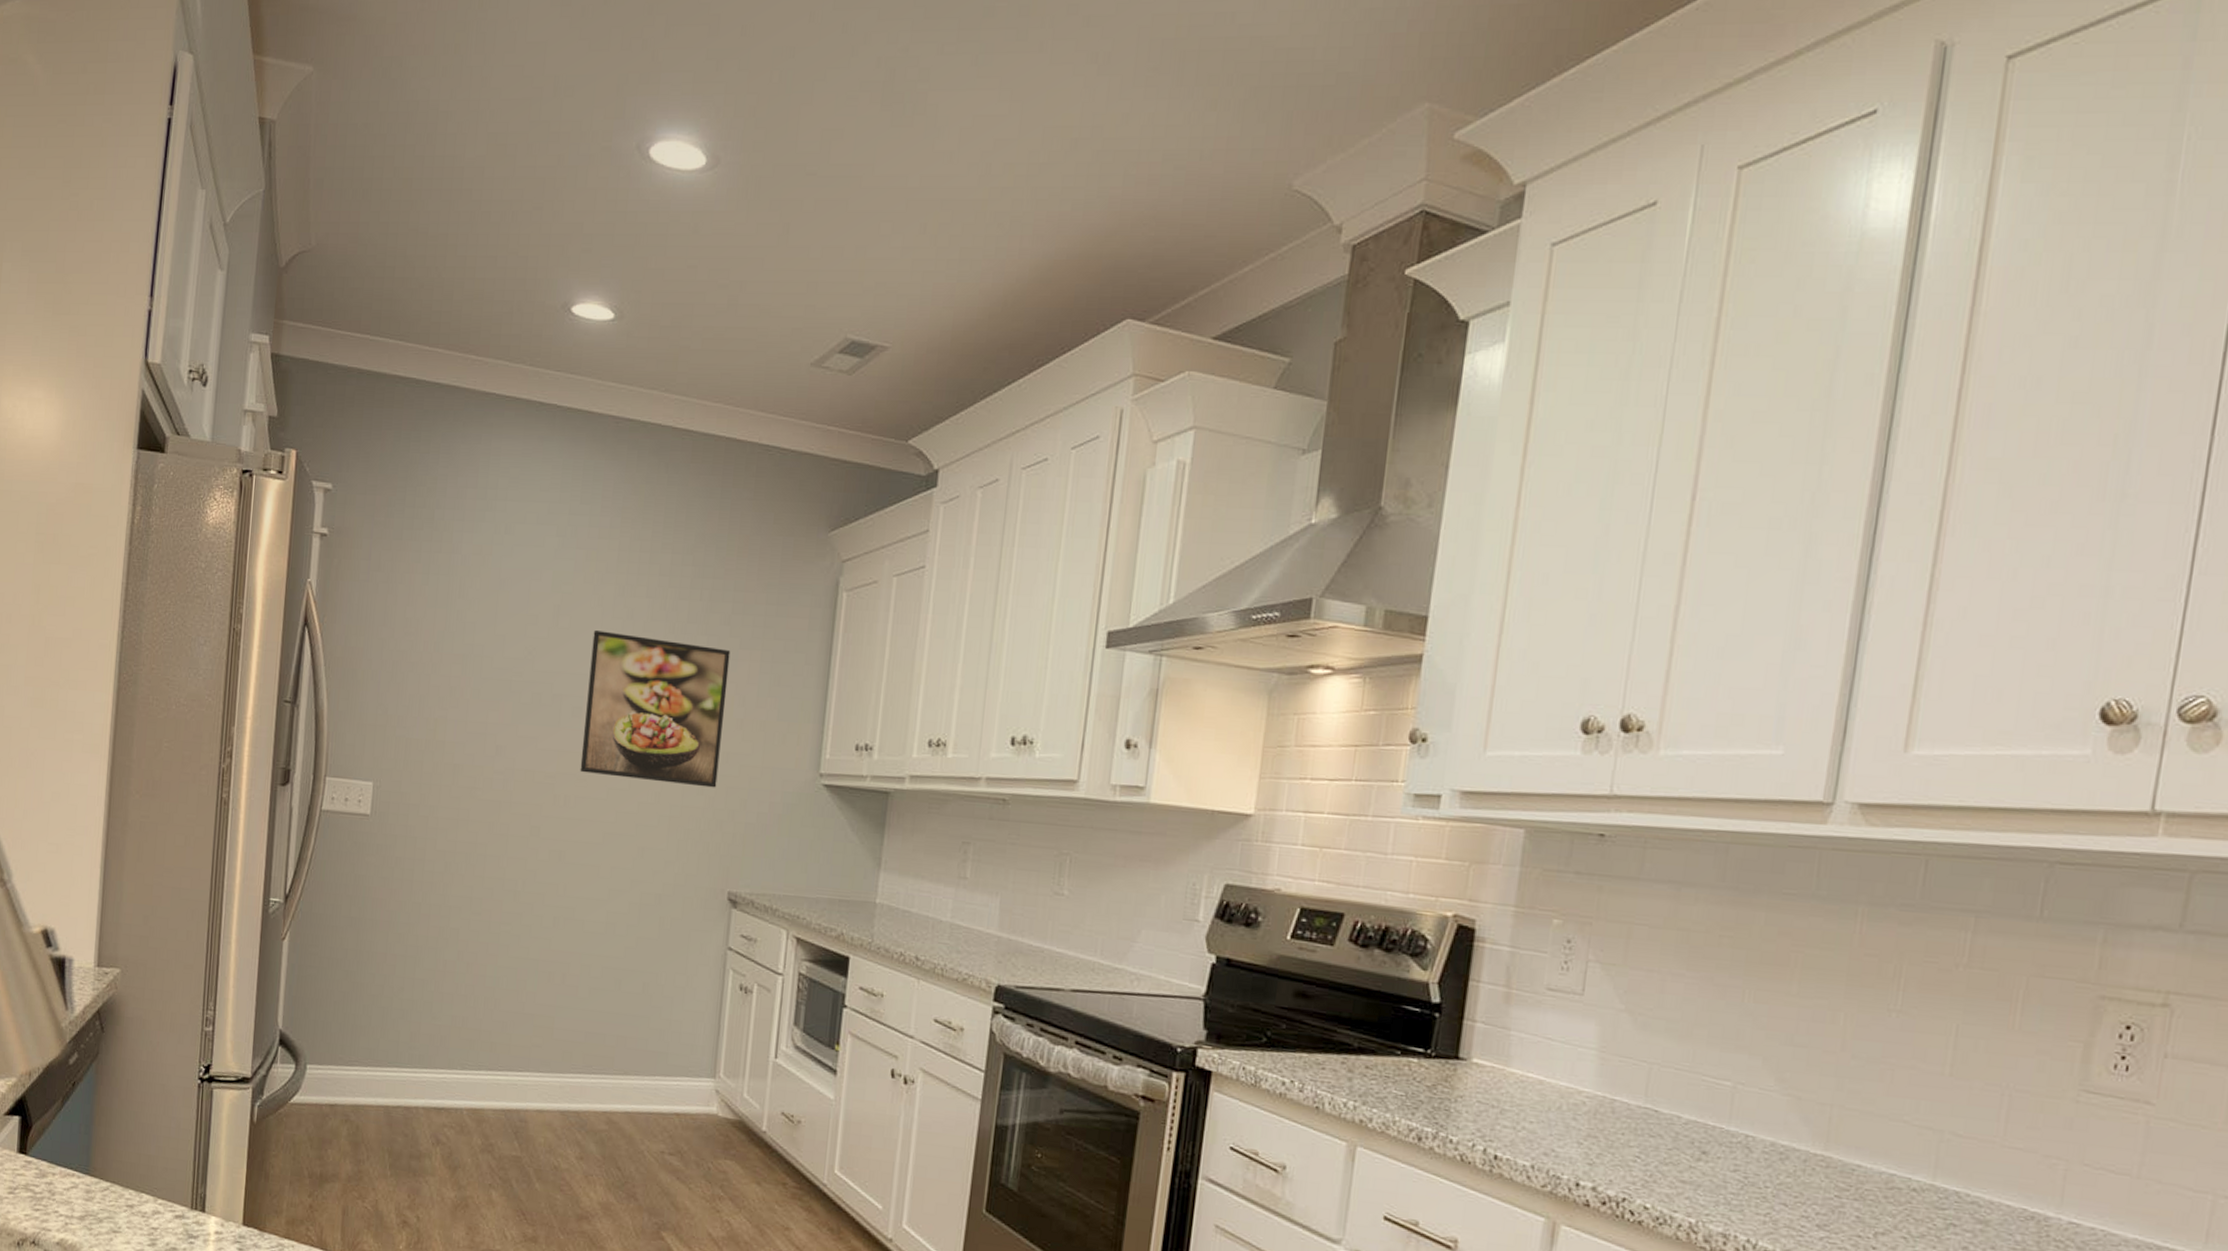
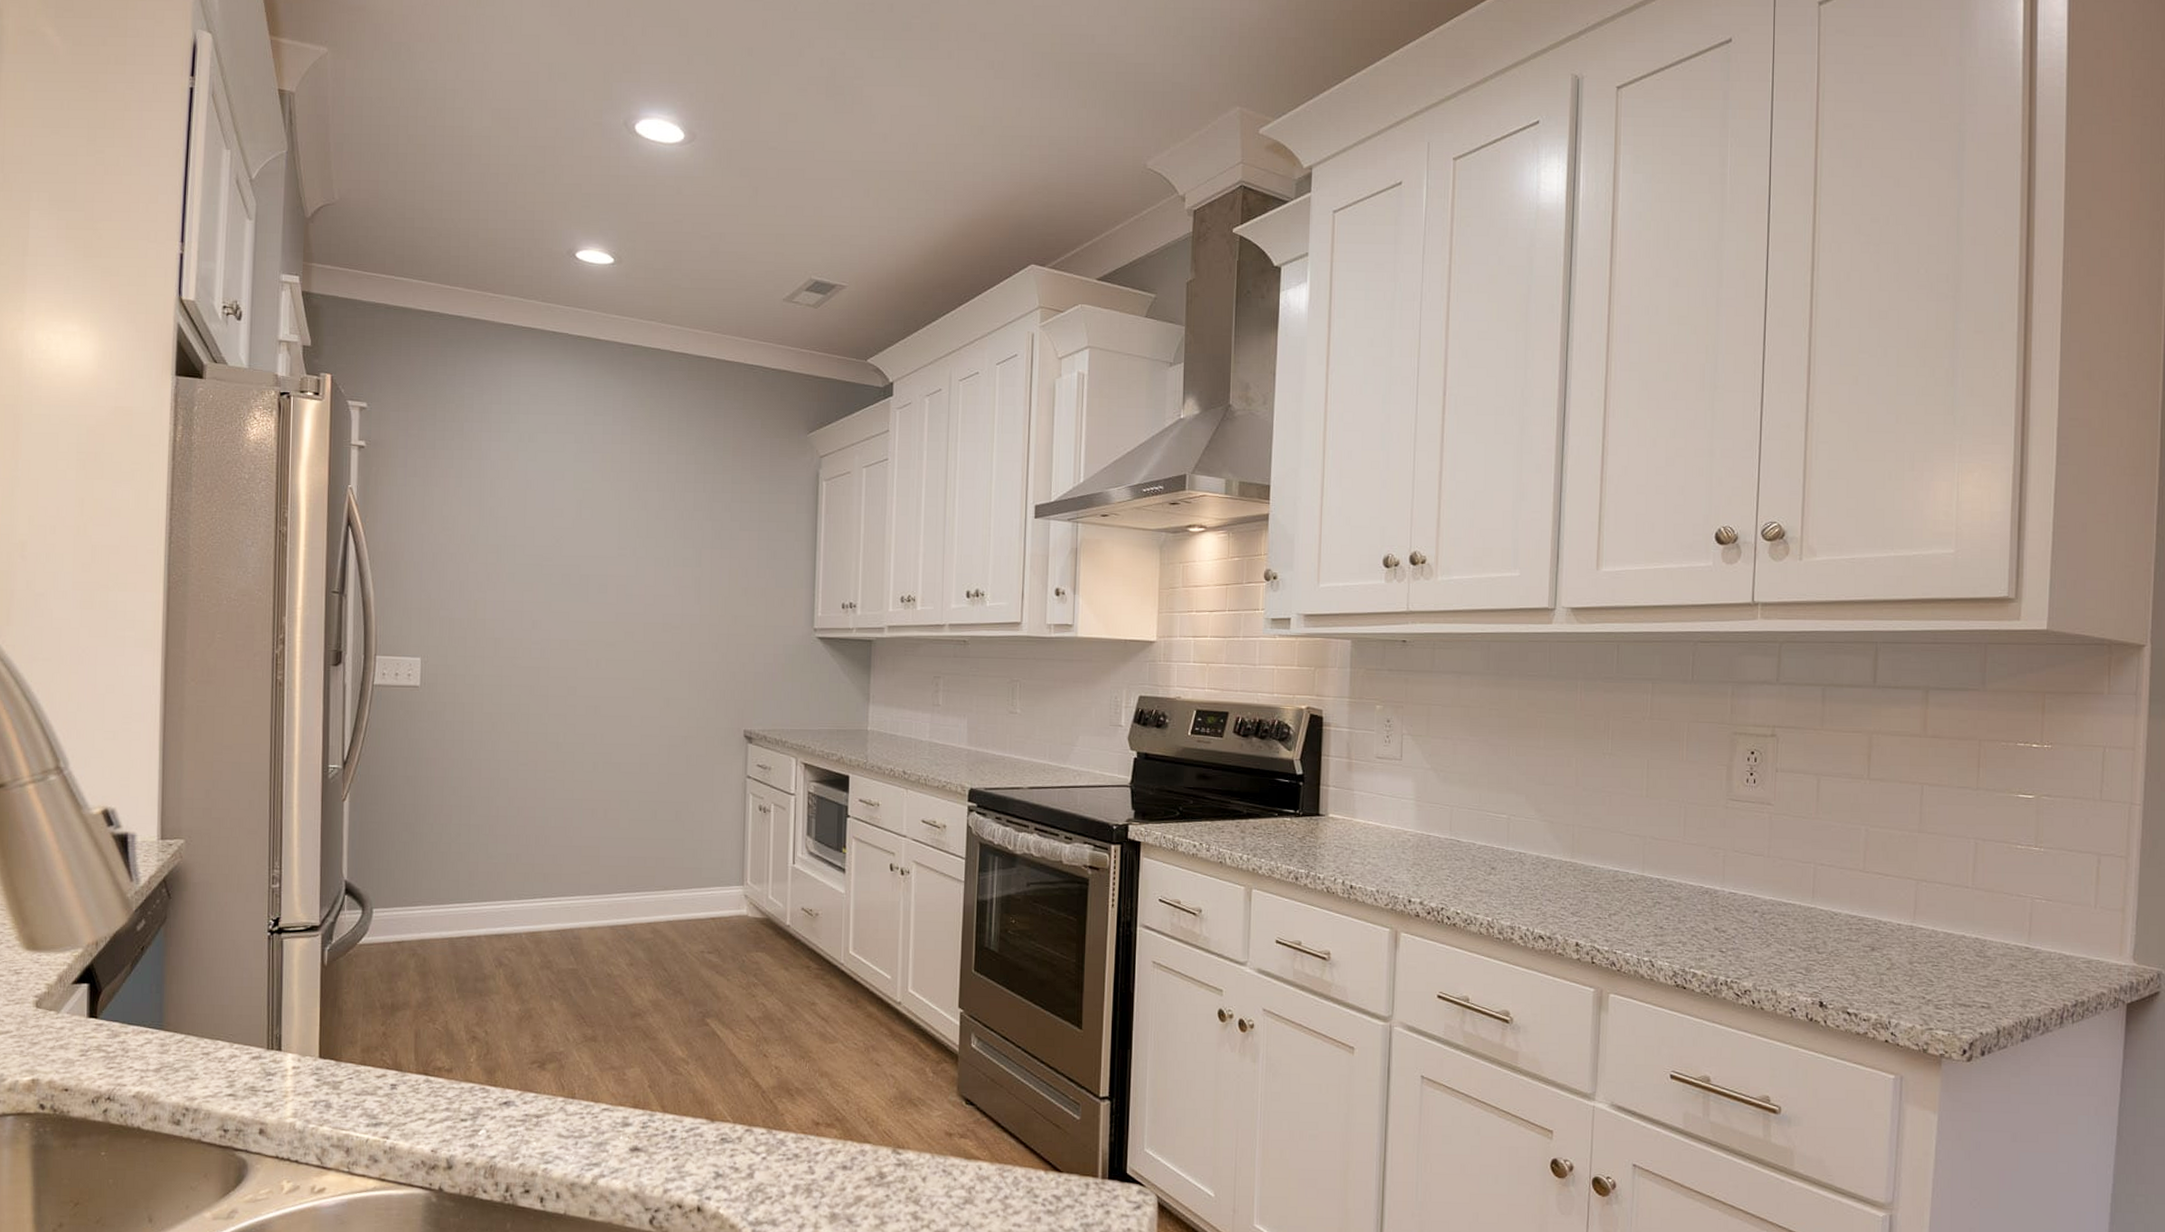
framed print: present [580,630,731,788] -> none [608,520,732,645]

